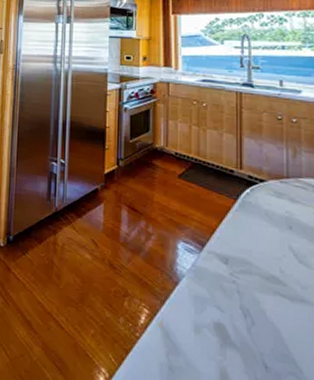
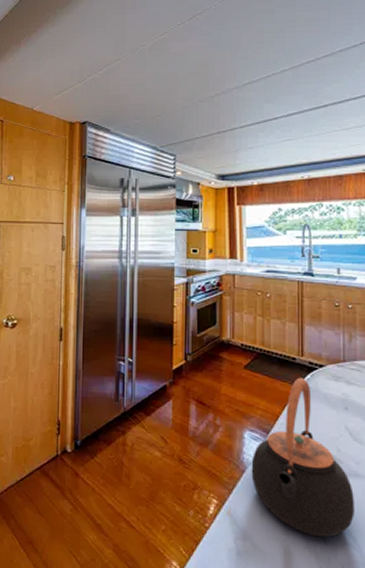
teapot: none [185,191,302,365] -> present [251,377,356,538]

